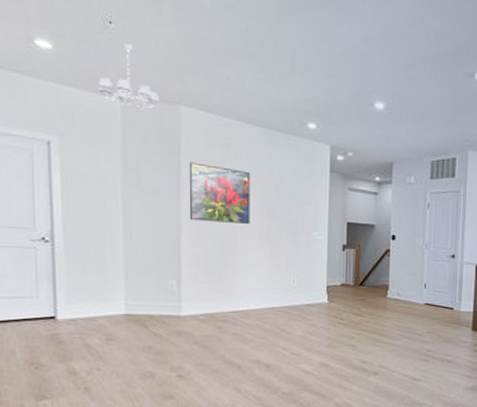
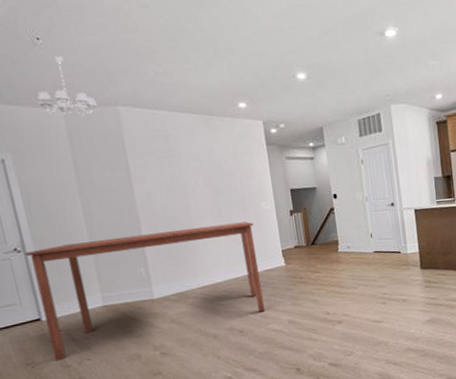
dining table: none [52,242,301,366] -> present [25,221,266,361]
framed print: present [189,162,251,225] -> none [135,156,202,211]

